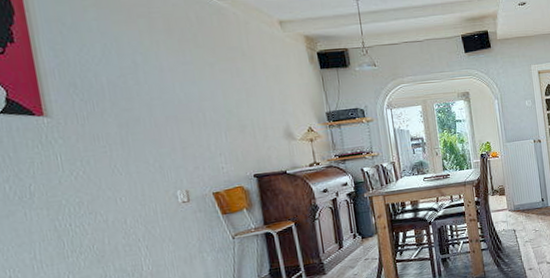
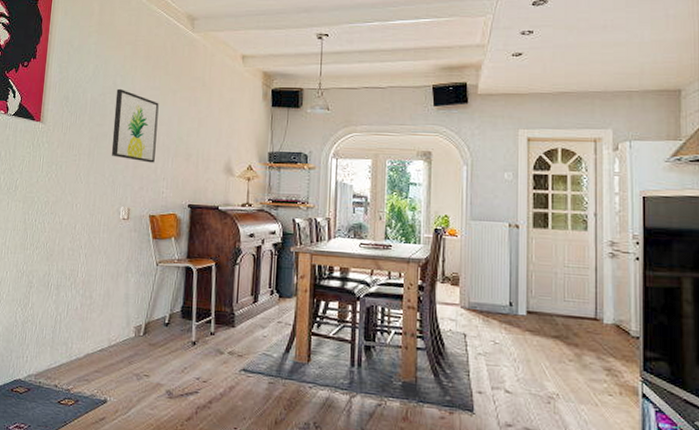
wall art: none [138,67,206,142] -> present [111,88,159,163]

